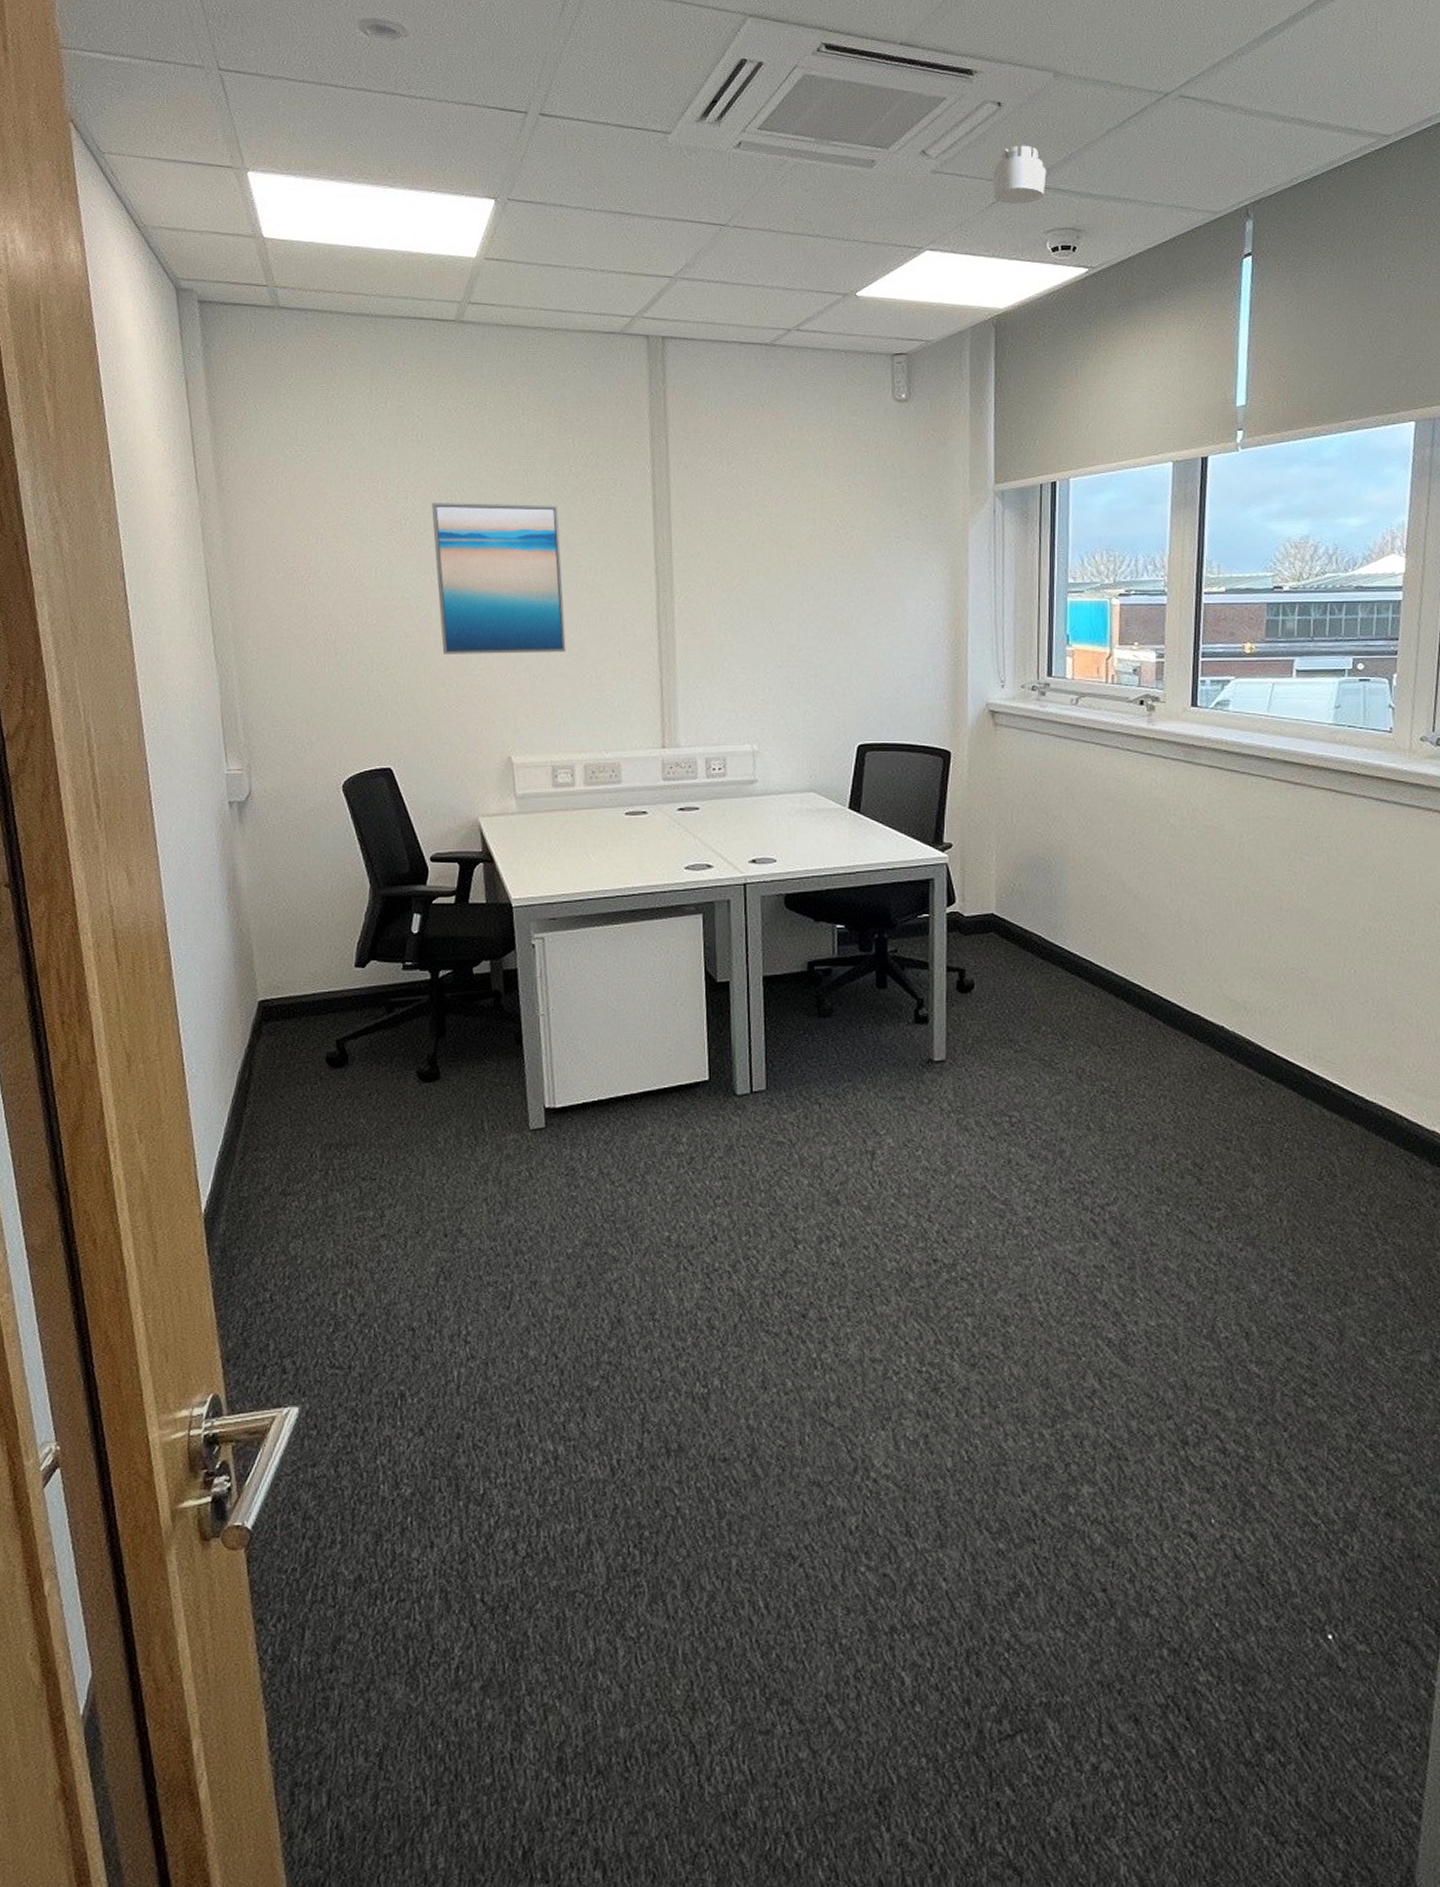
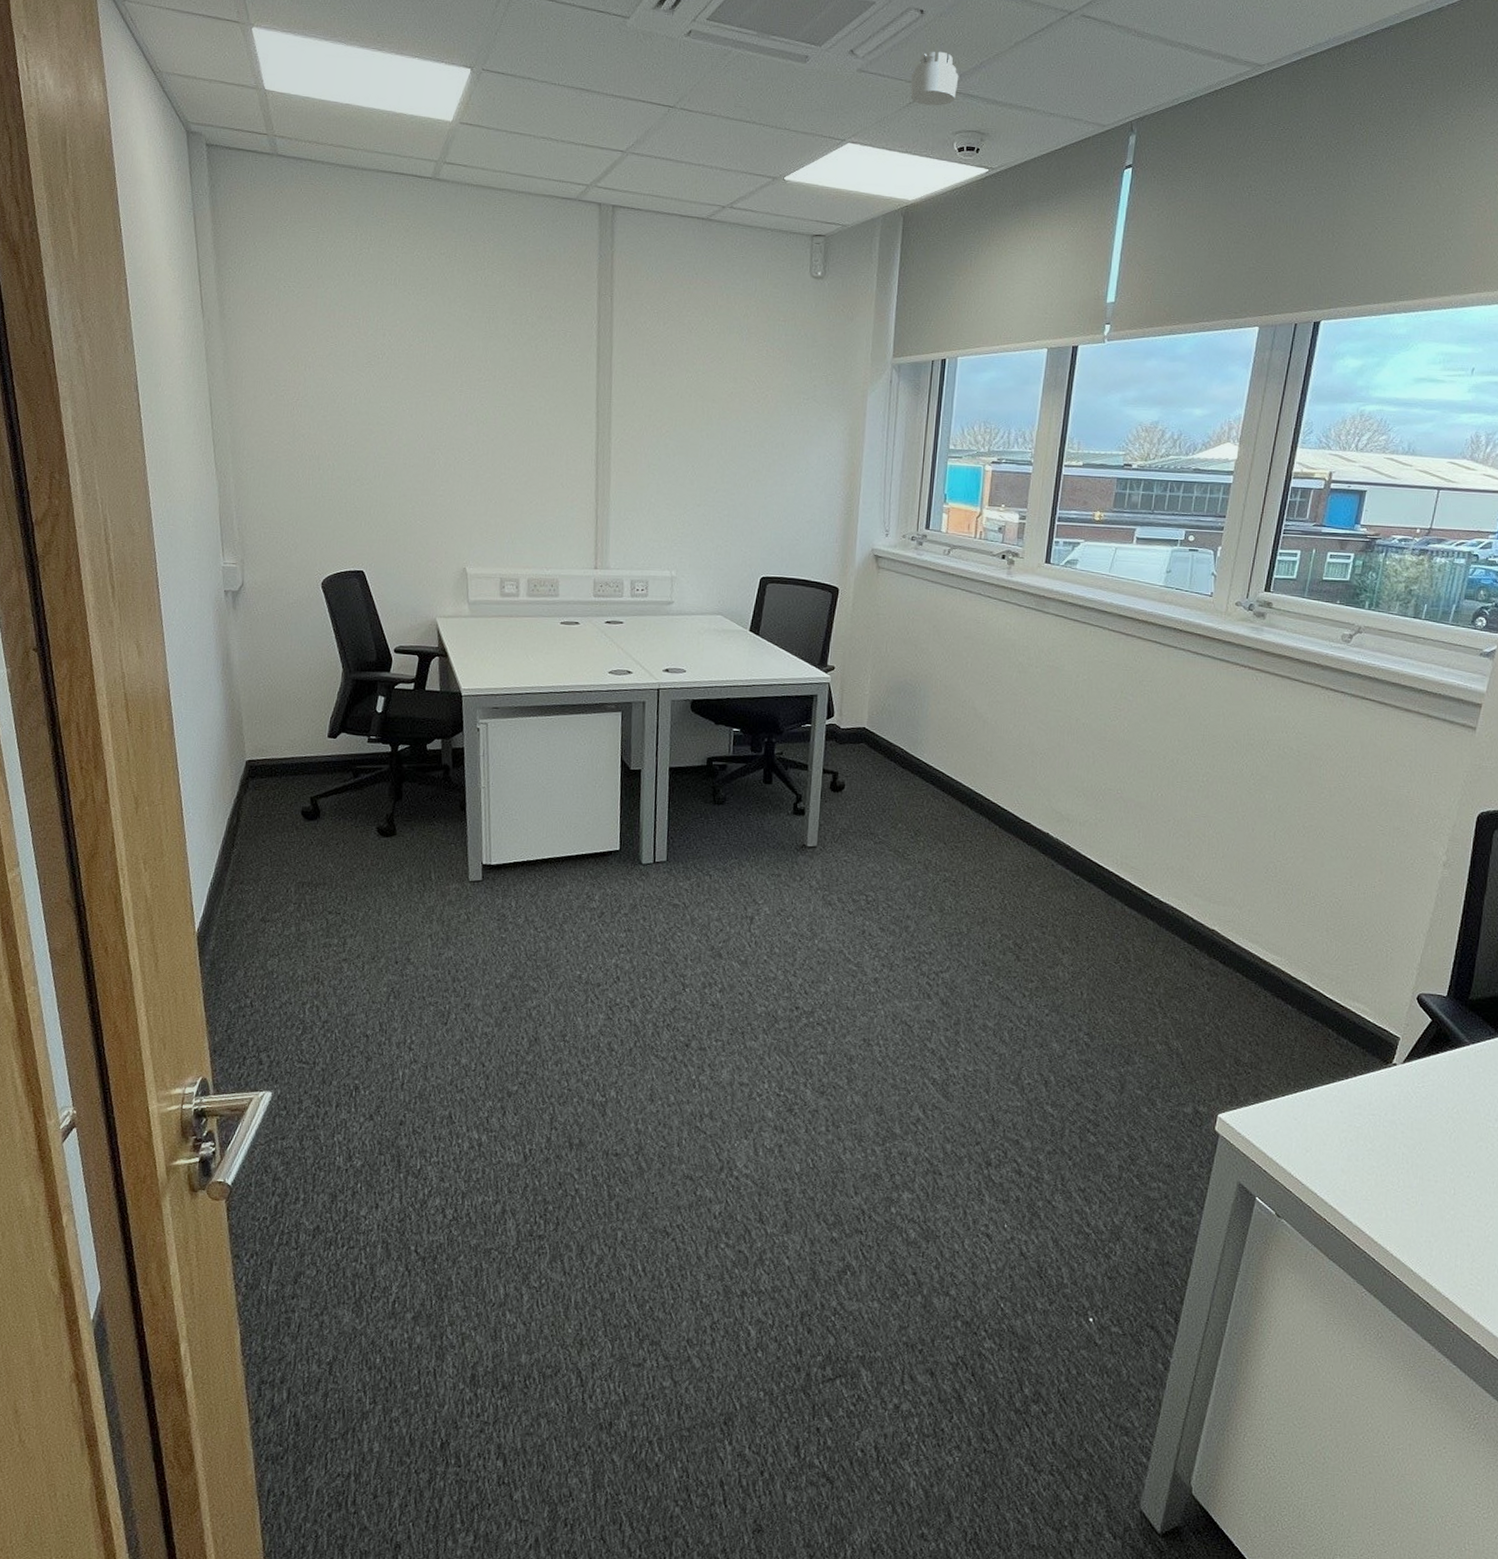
wall art: present [432,503,566,654] -> none [405,341,517,481]

